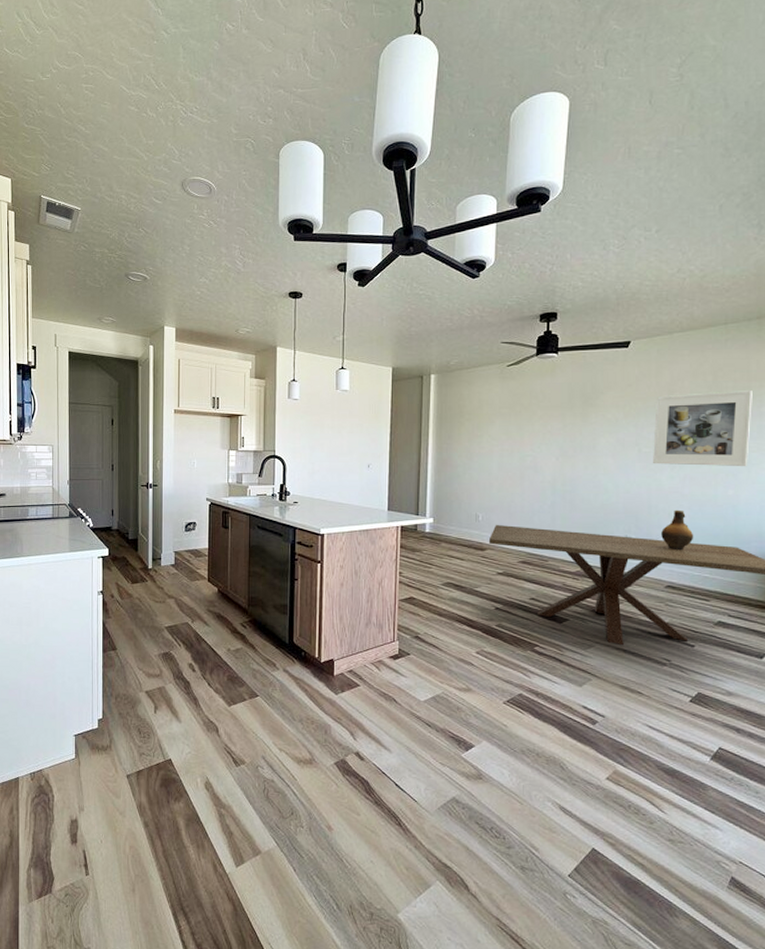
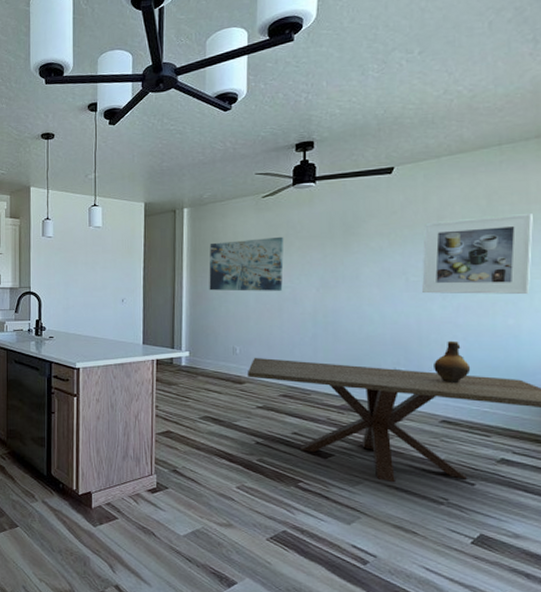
wall art: none [454,405,527,459] -> present [209,236,284,291]

